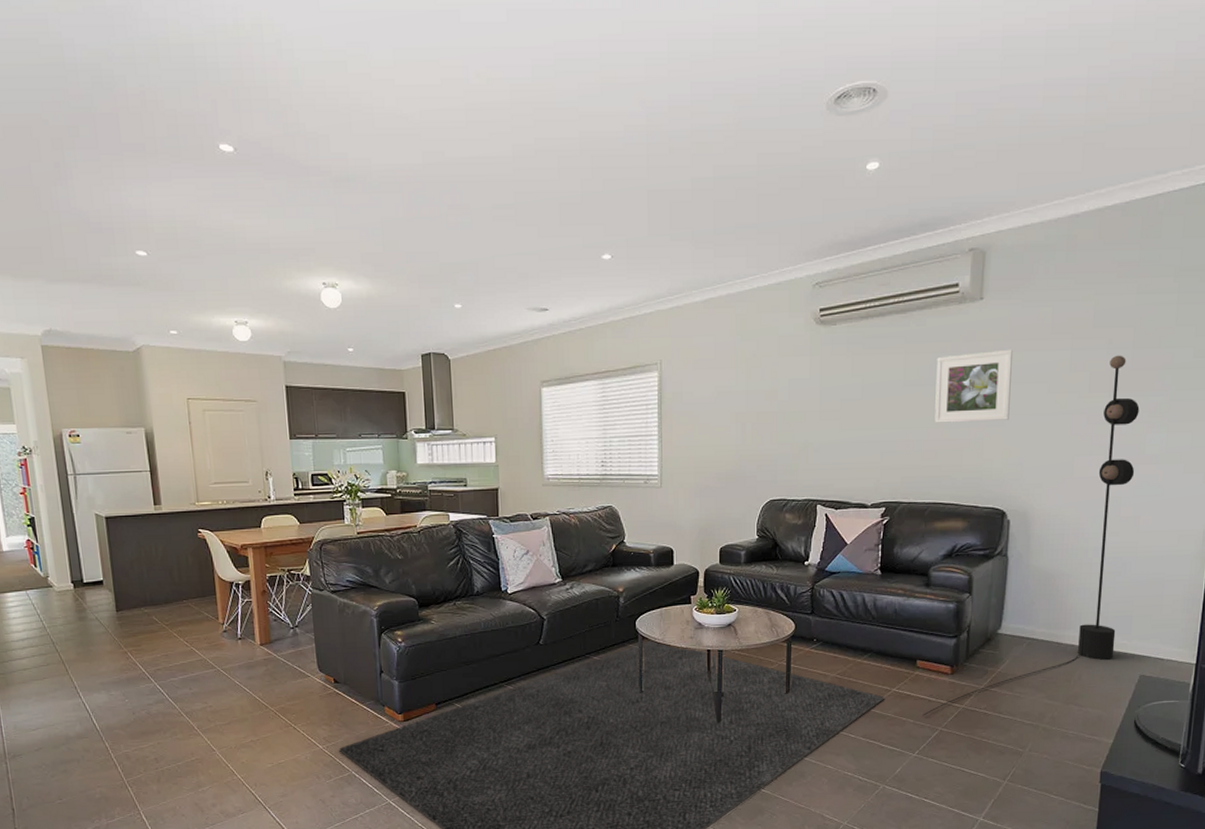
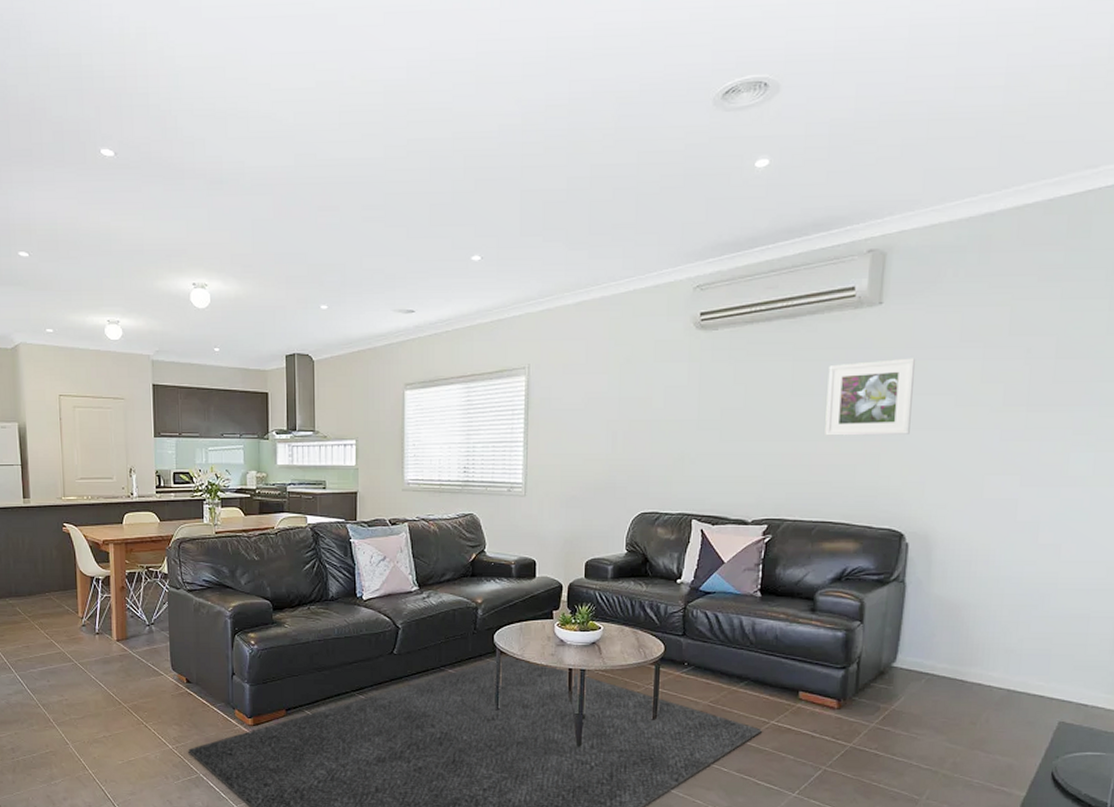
floor lamp: present [923,355,1140,716] -> none [805,365,1063,753]

